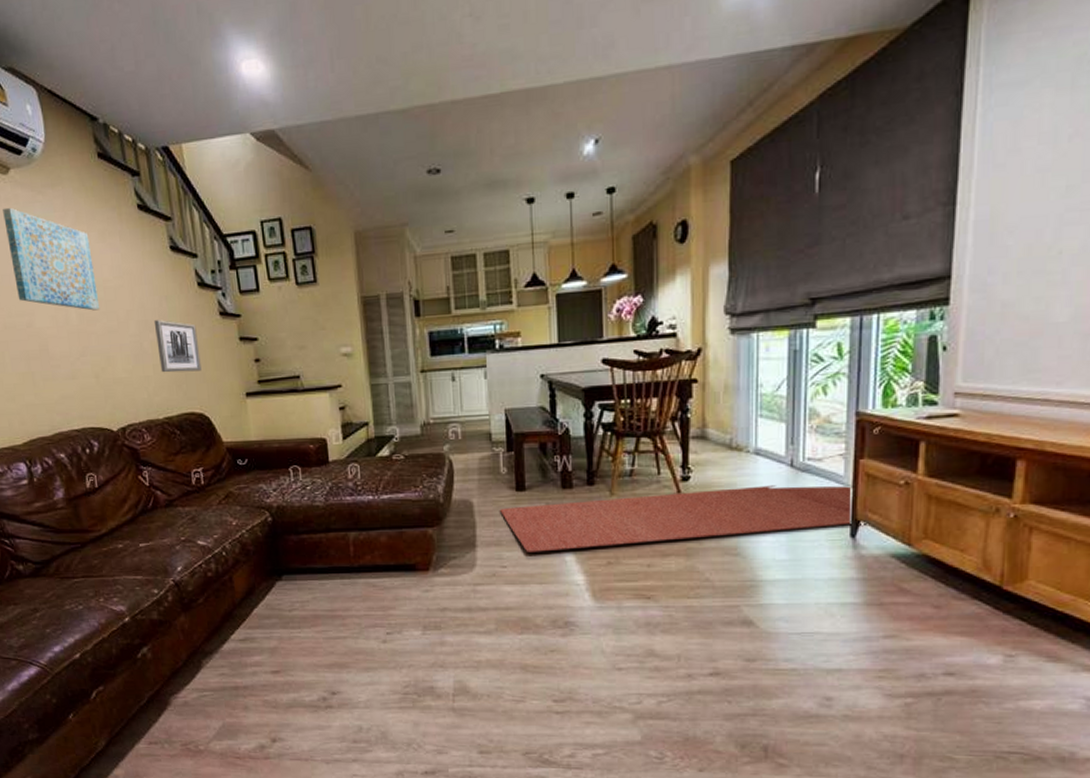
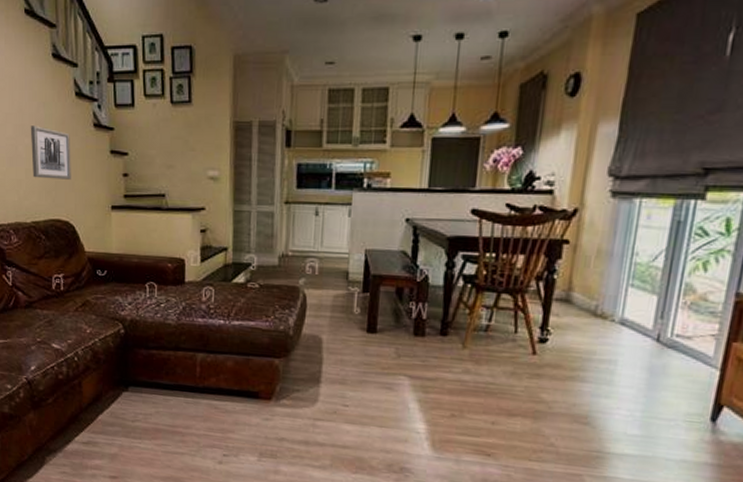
rug: present [500,485,854,552] -> none [348,347,722,409]

